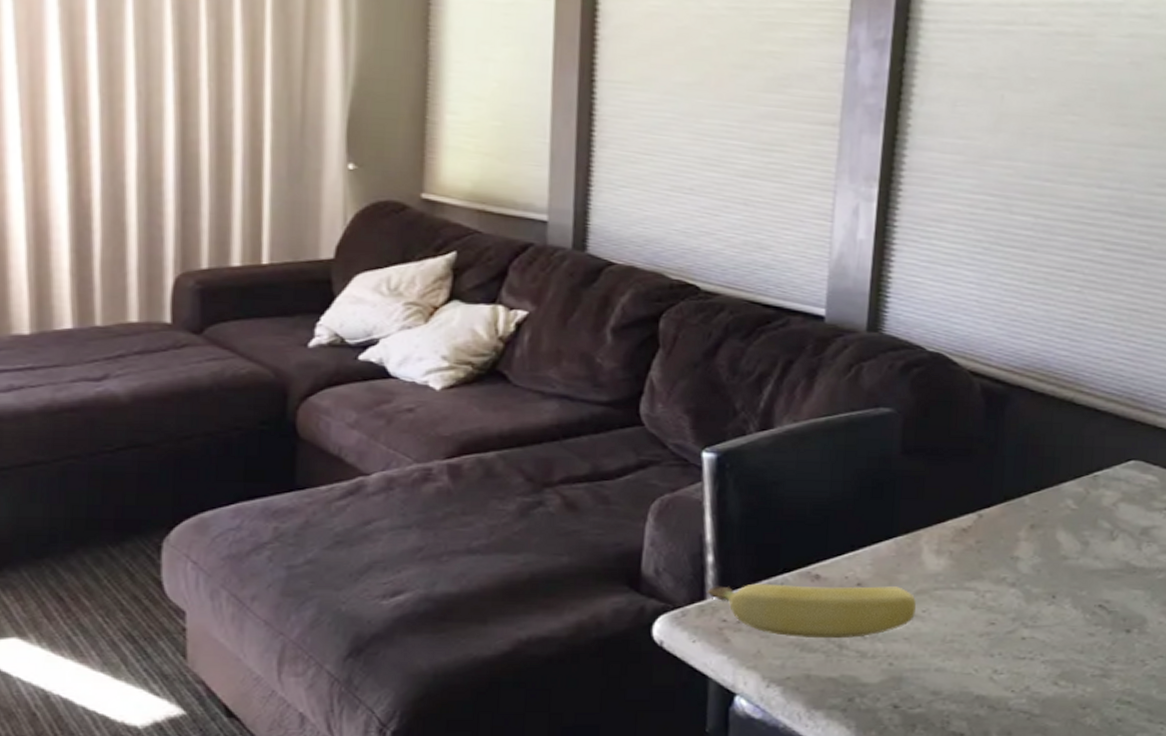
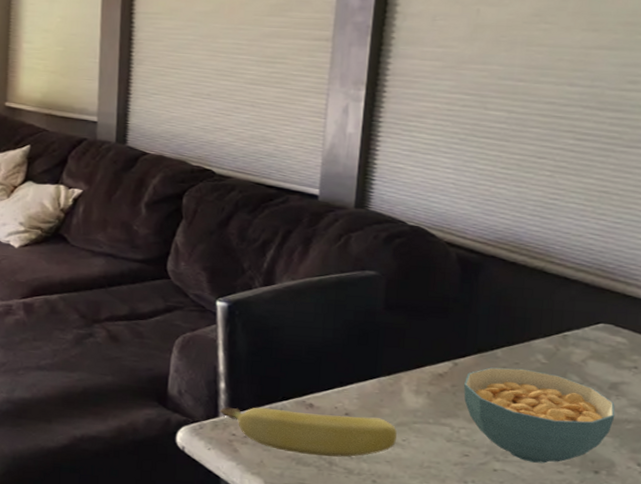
cereal bowl: none [989,517,1147,626] -> present [463,367,615,463]

